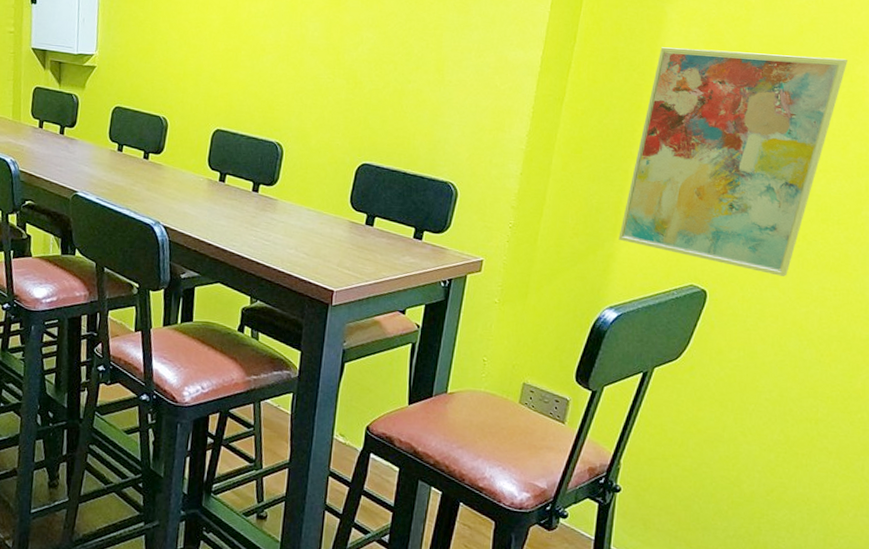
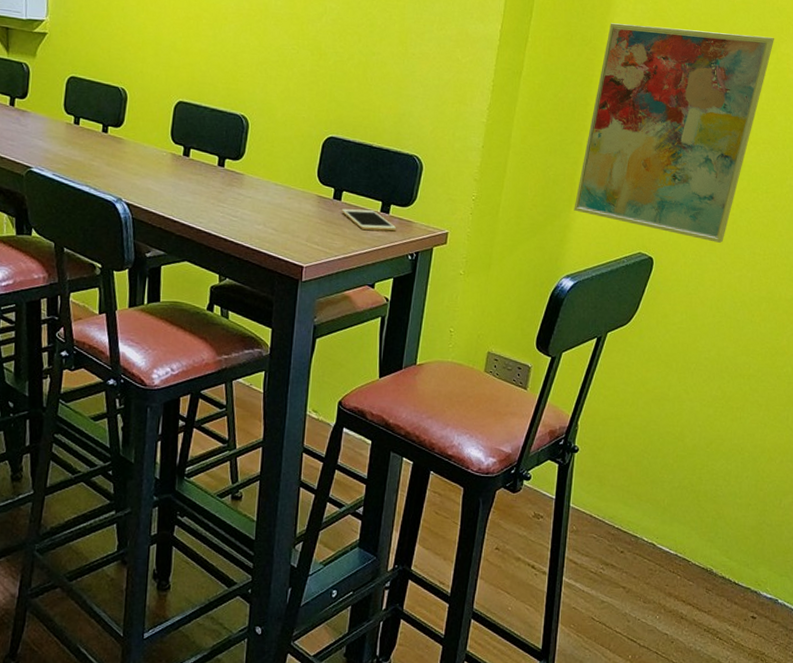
cell phone: none [373,234,430,258] -> present [341,208,397,232]

